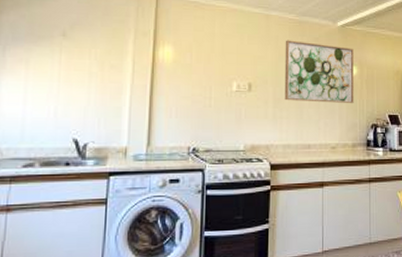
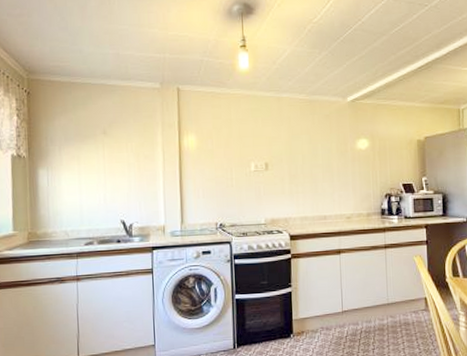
wall art: present [284,40,354,103] -> none [297,119,367,177]

